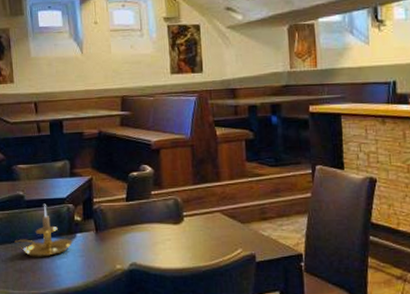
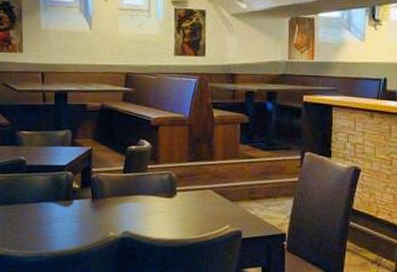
candle holder: present [14,203,73,258] -> none [13,169,69,221]

